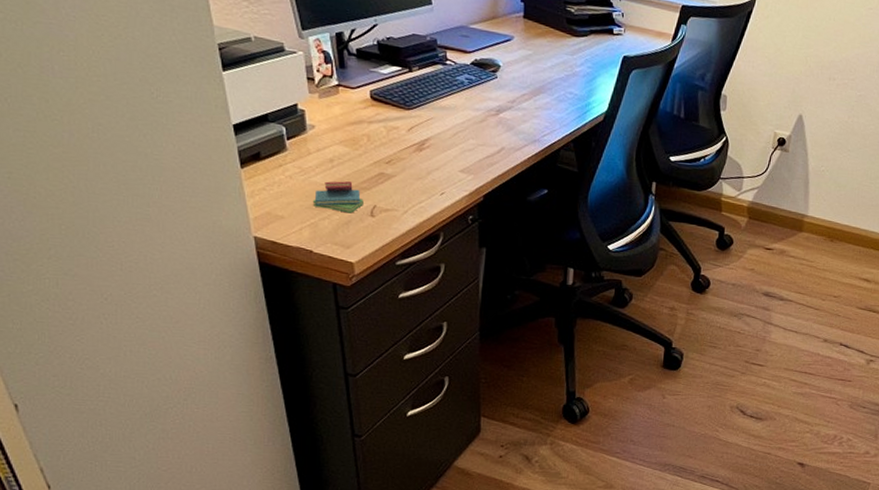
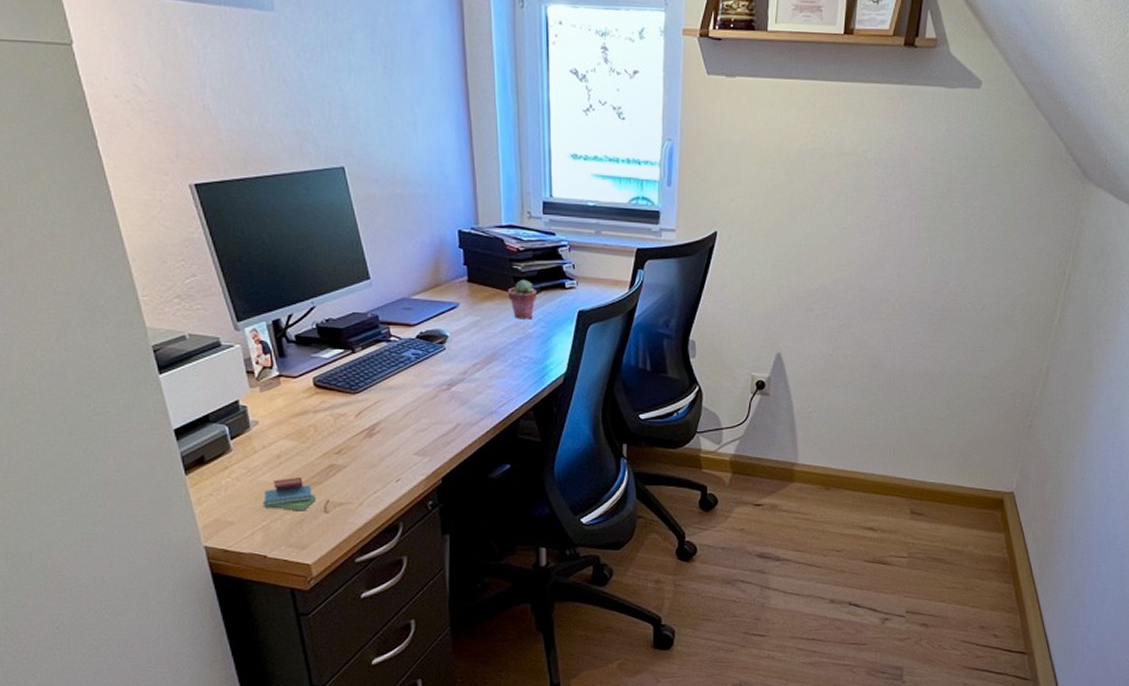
potted succulent: none [560,21,587,59] -> present [508,279,538,319]

